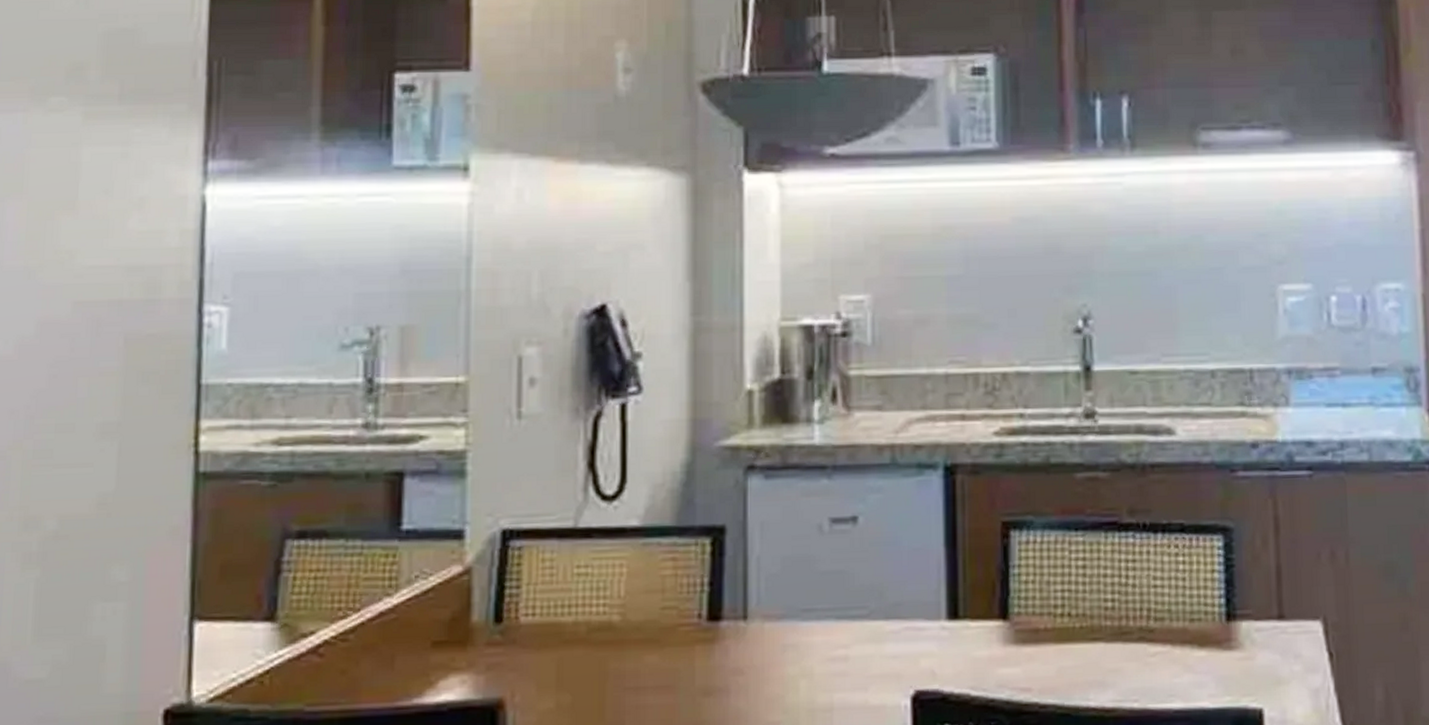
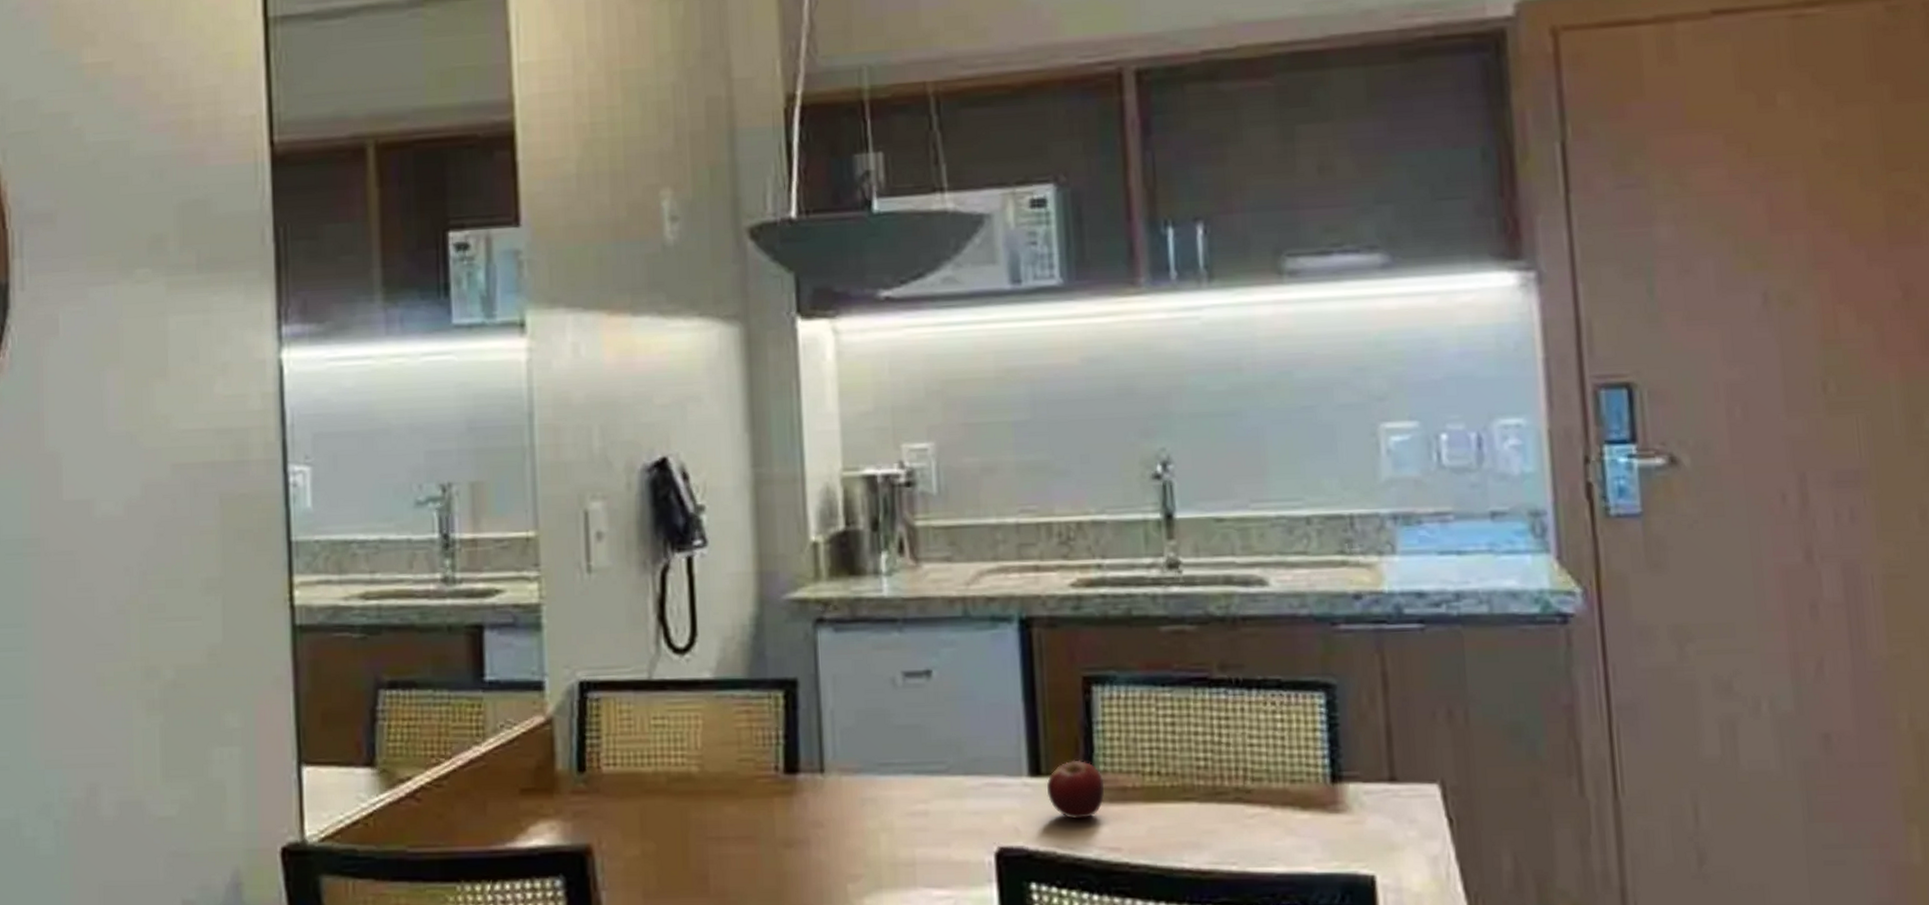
fruit: none [964,603,1018,662] -> present [1047,760,1105,820]

